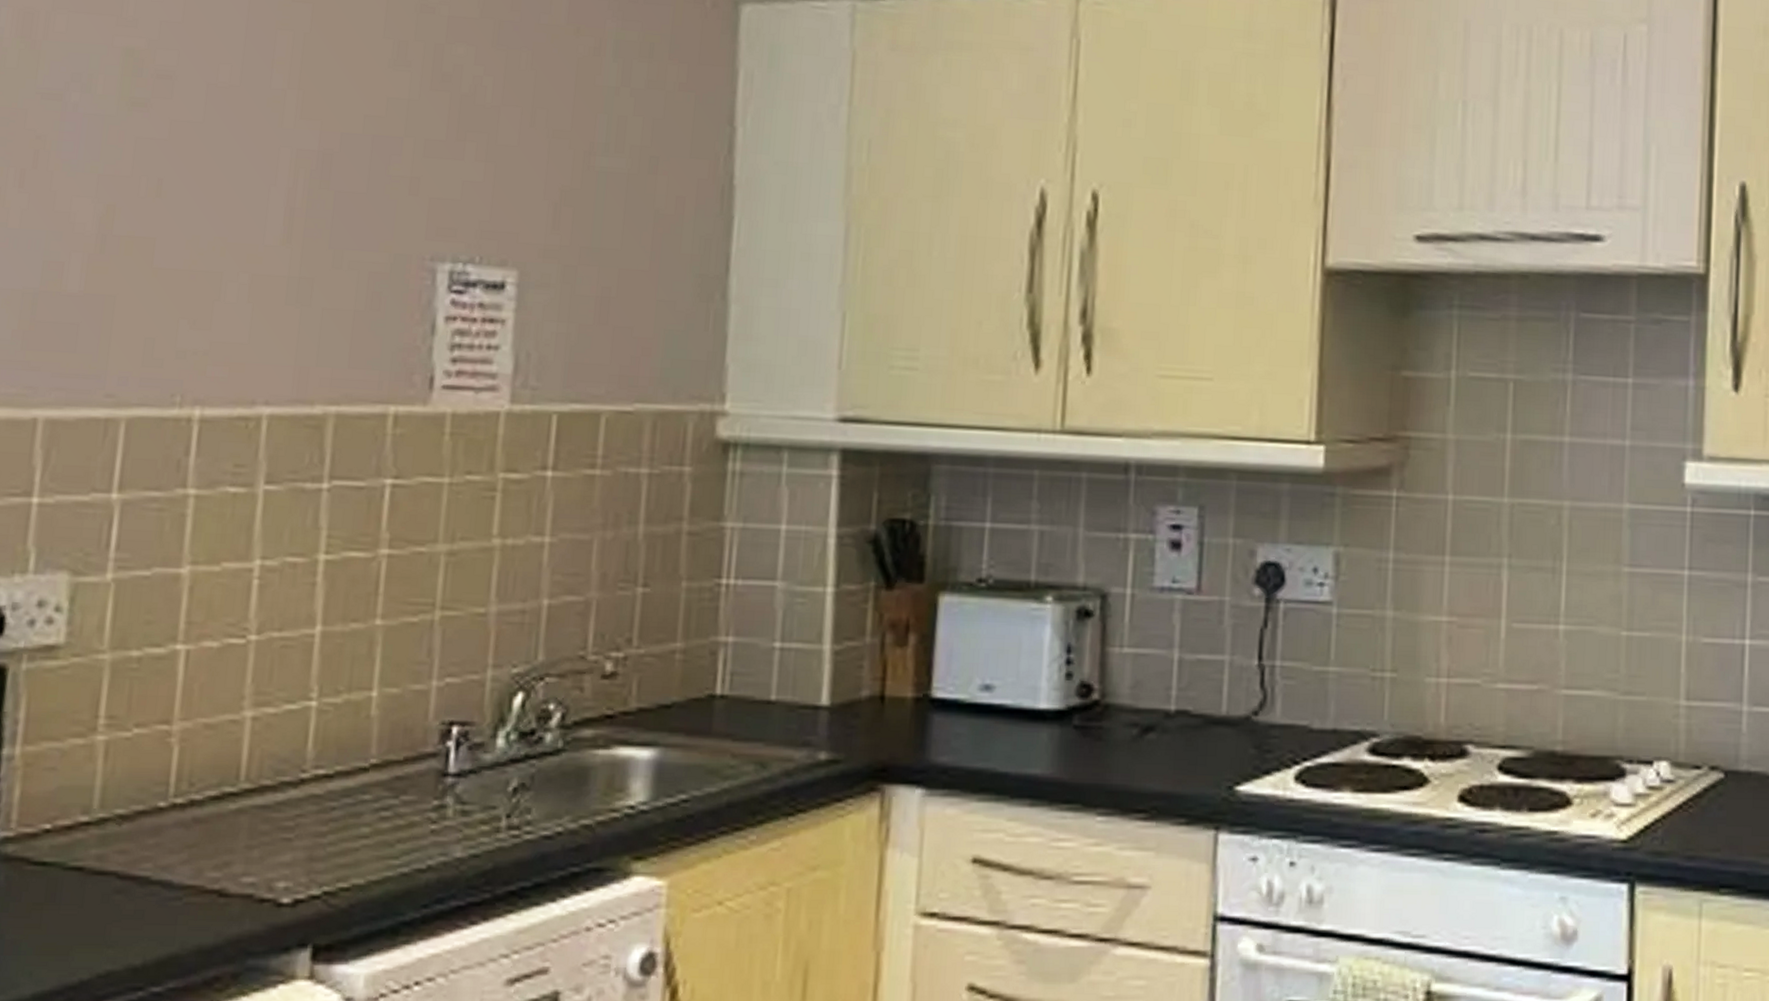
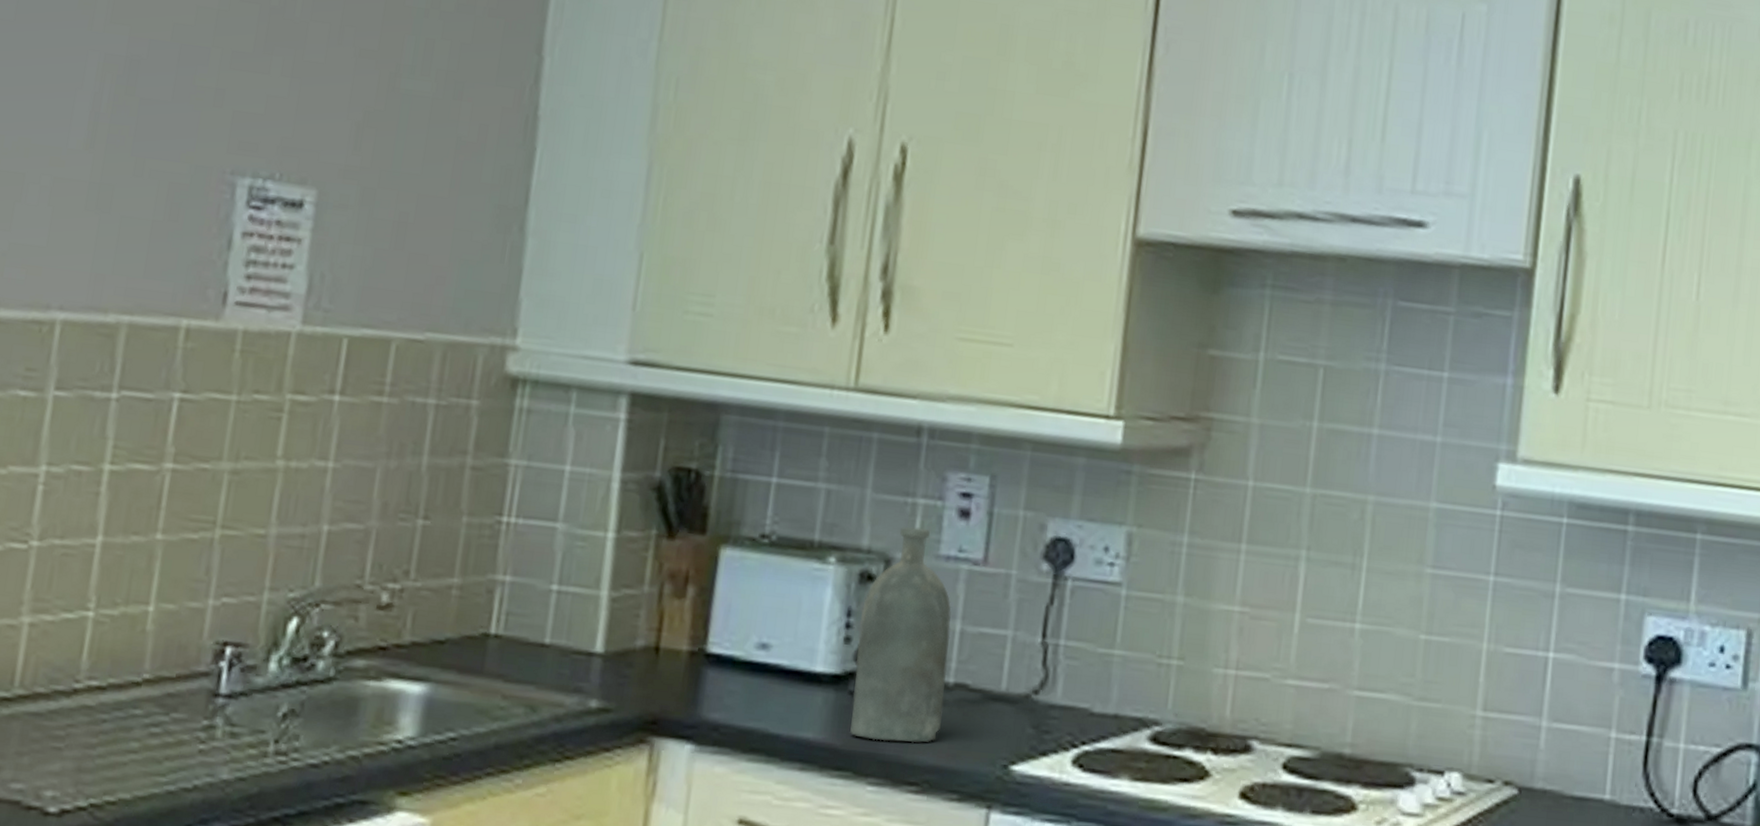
bottle: none [1077,561,1169,772] -> present [850,526,952,743]

